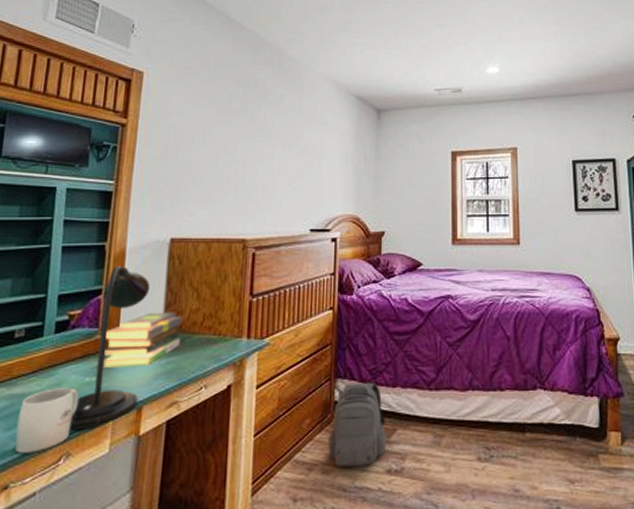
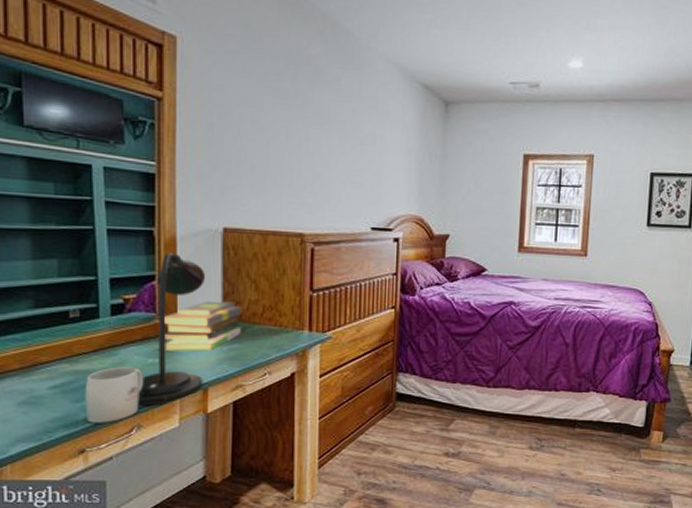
backpack: present [328,382,387,466] -> none [390,377,446,448]

